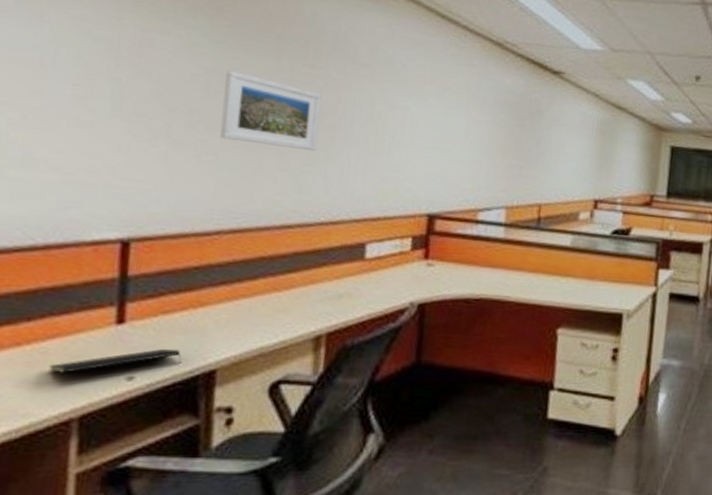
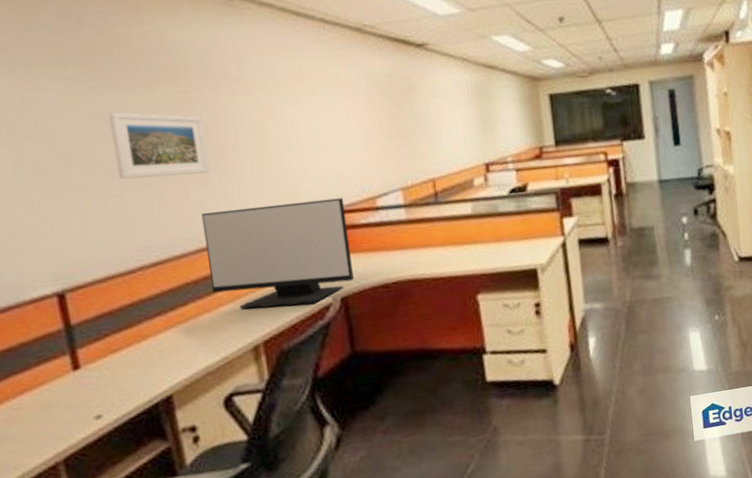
notepad: present [48,348,182,374] -> none [25,383,140,425]
monitor: none [286,189,446,304] -> present [201,197,354,309]

